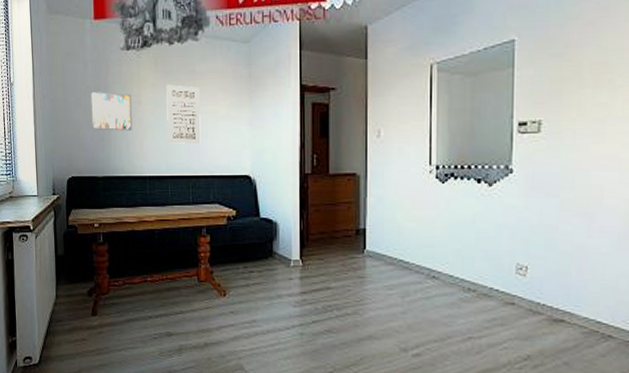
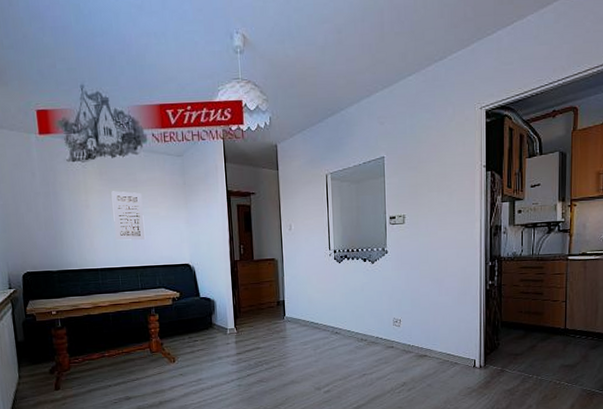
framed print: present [90,91,132,131] -> none [40,197,82,231]

